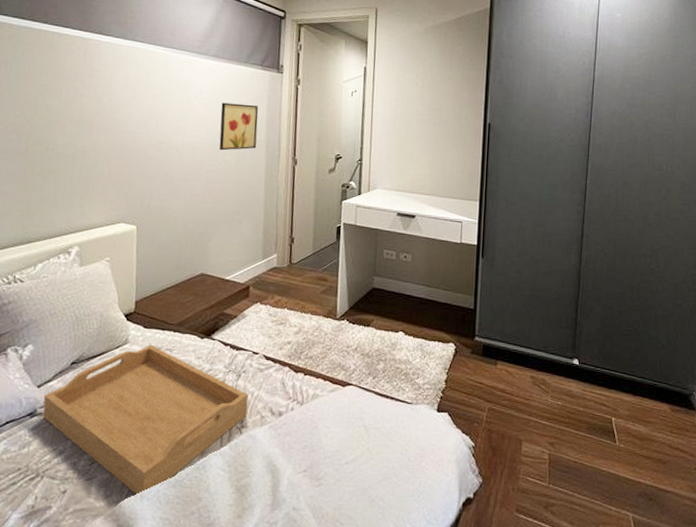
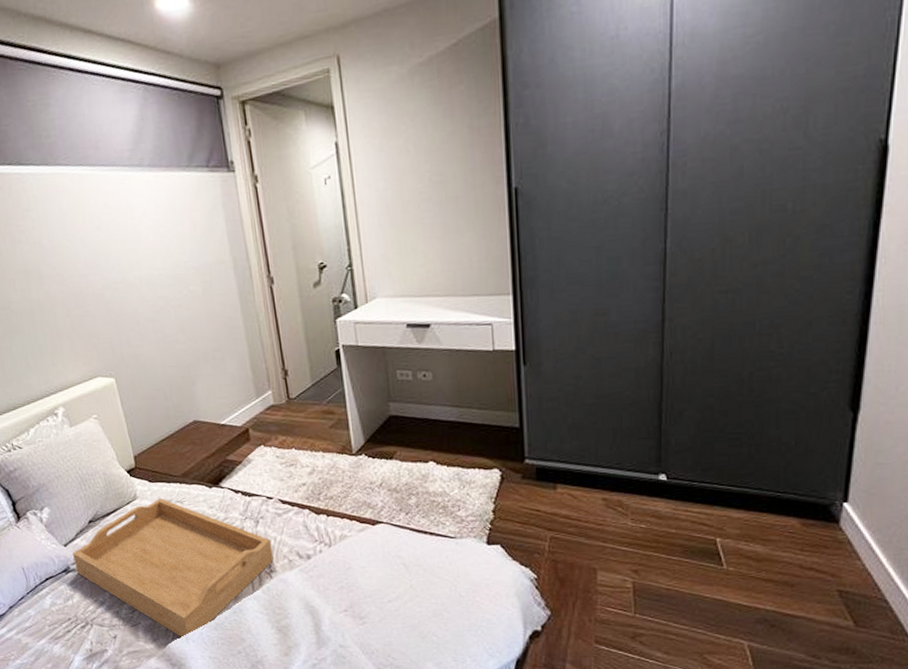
wall art: present [219,102,259,151] -> none [171,218,223,281]

